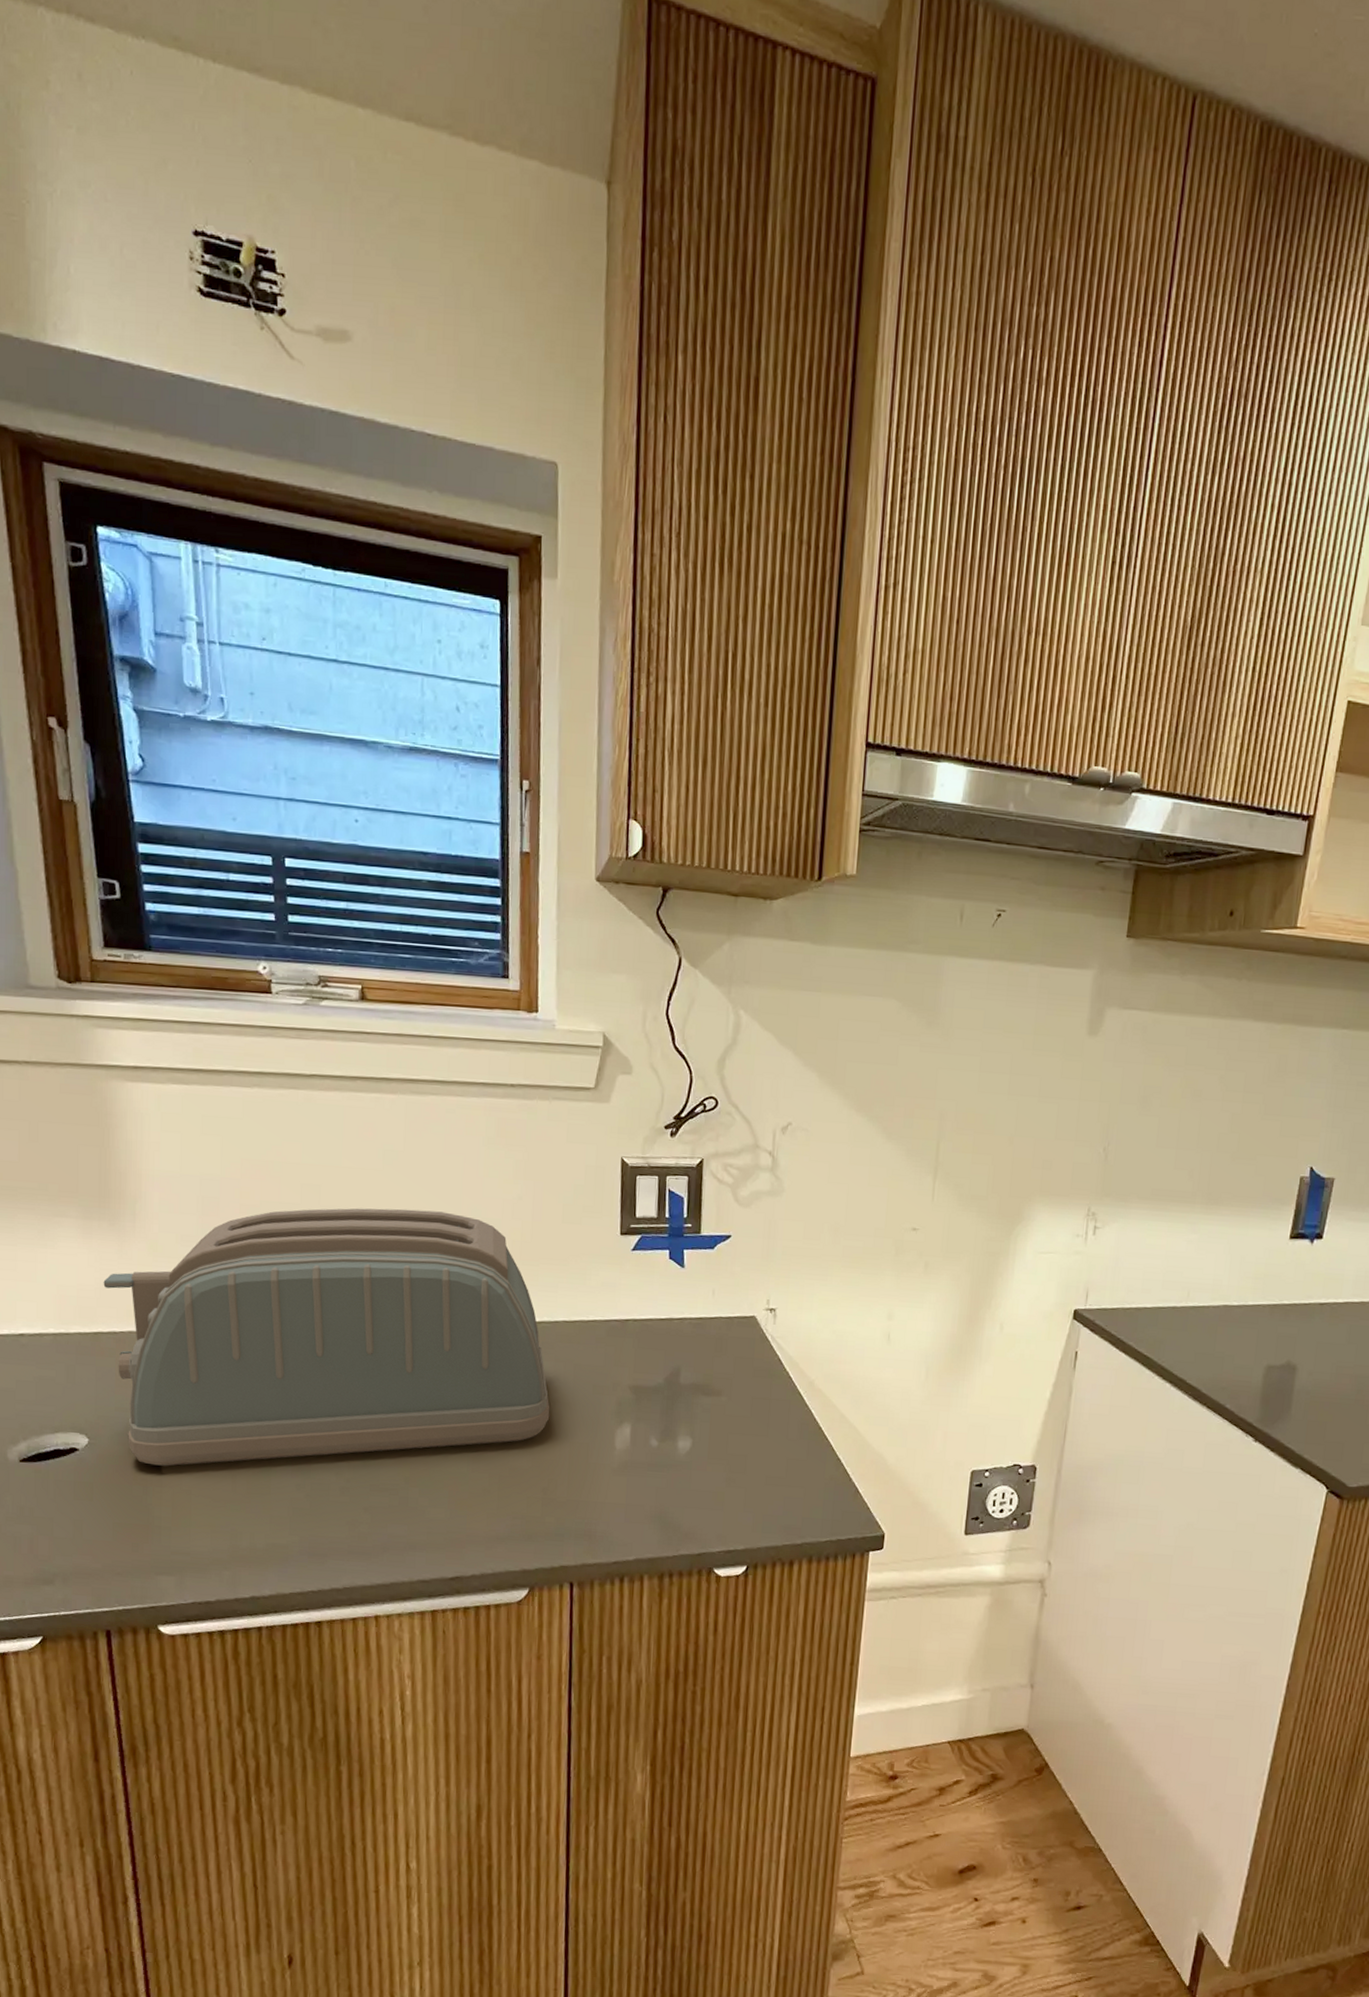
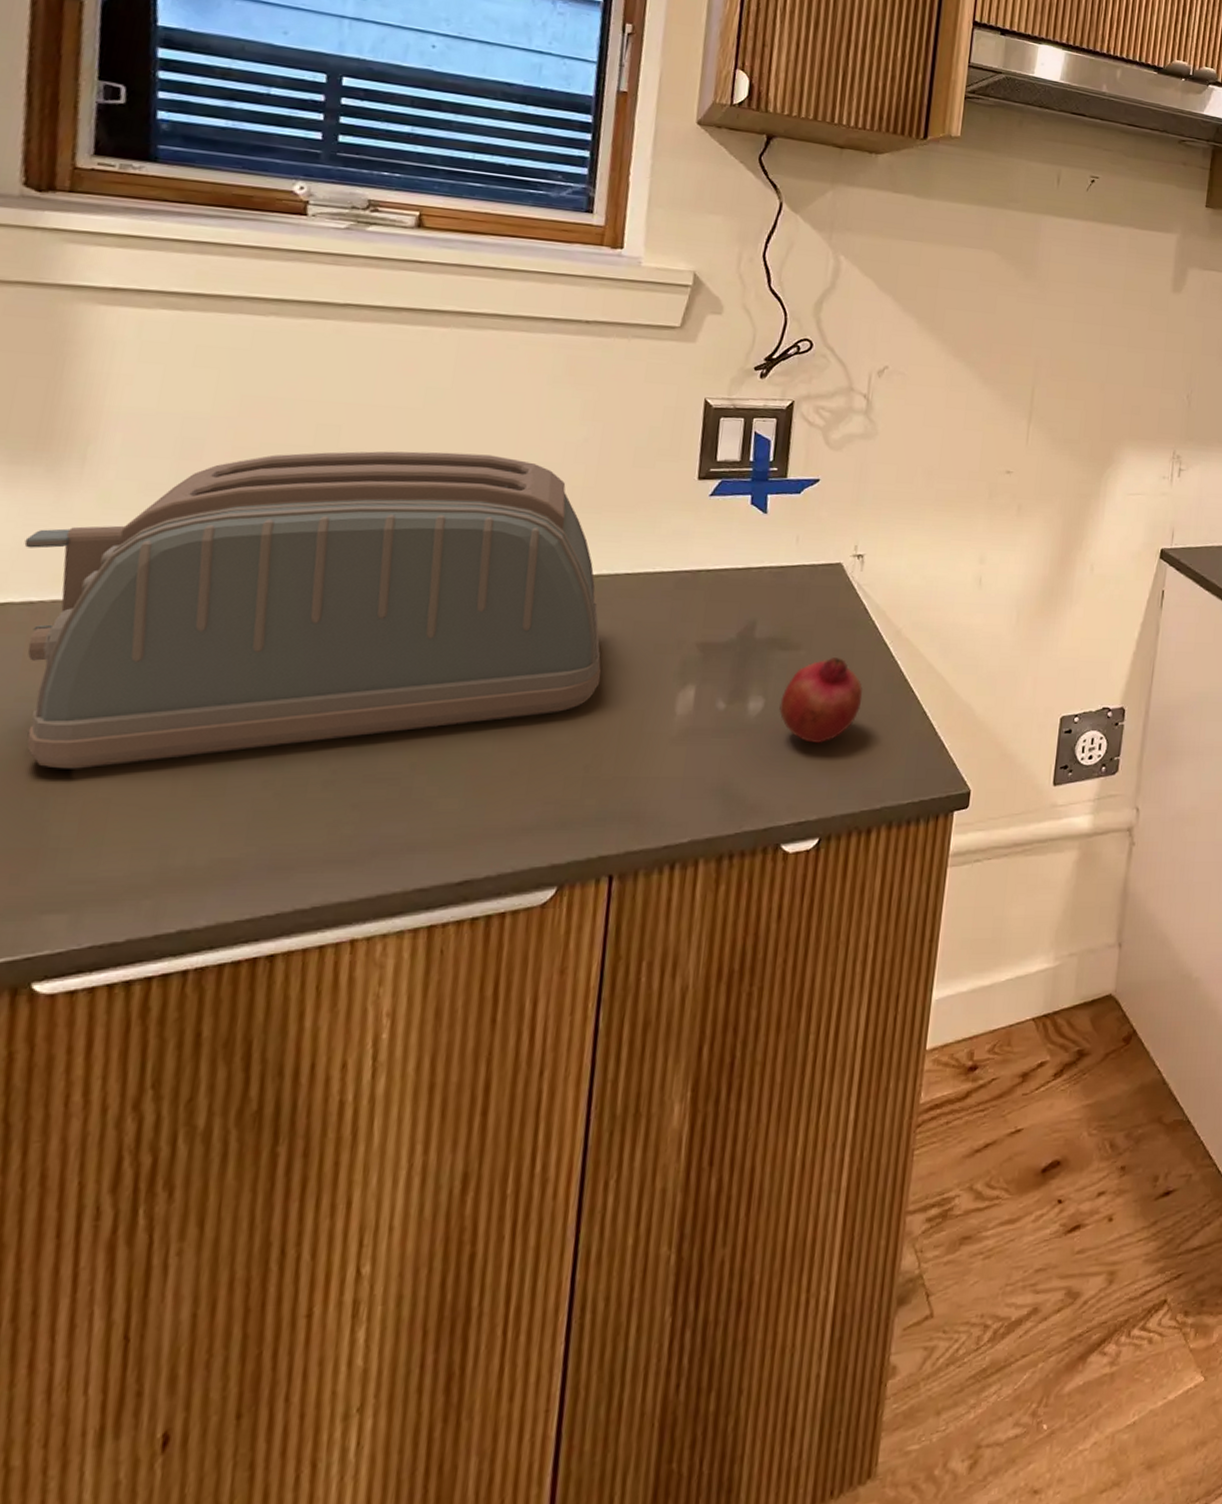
fruit: none [705,1404,781,1482] -> present [779,657,864,743]

